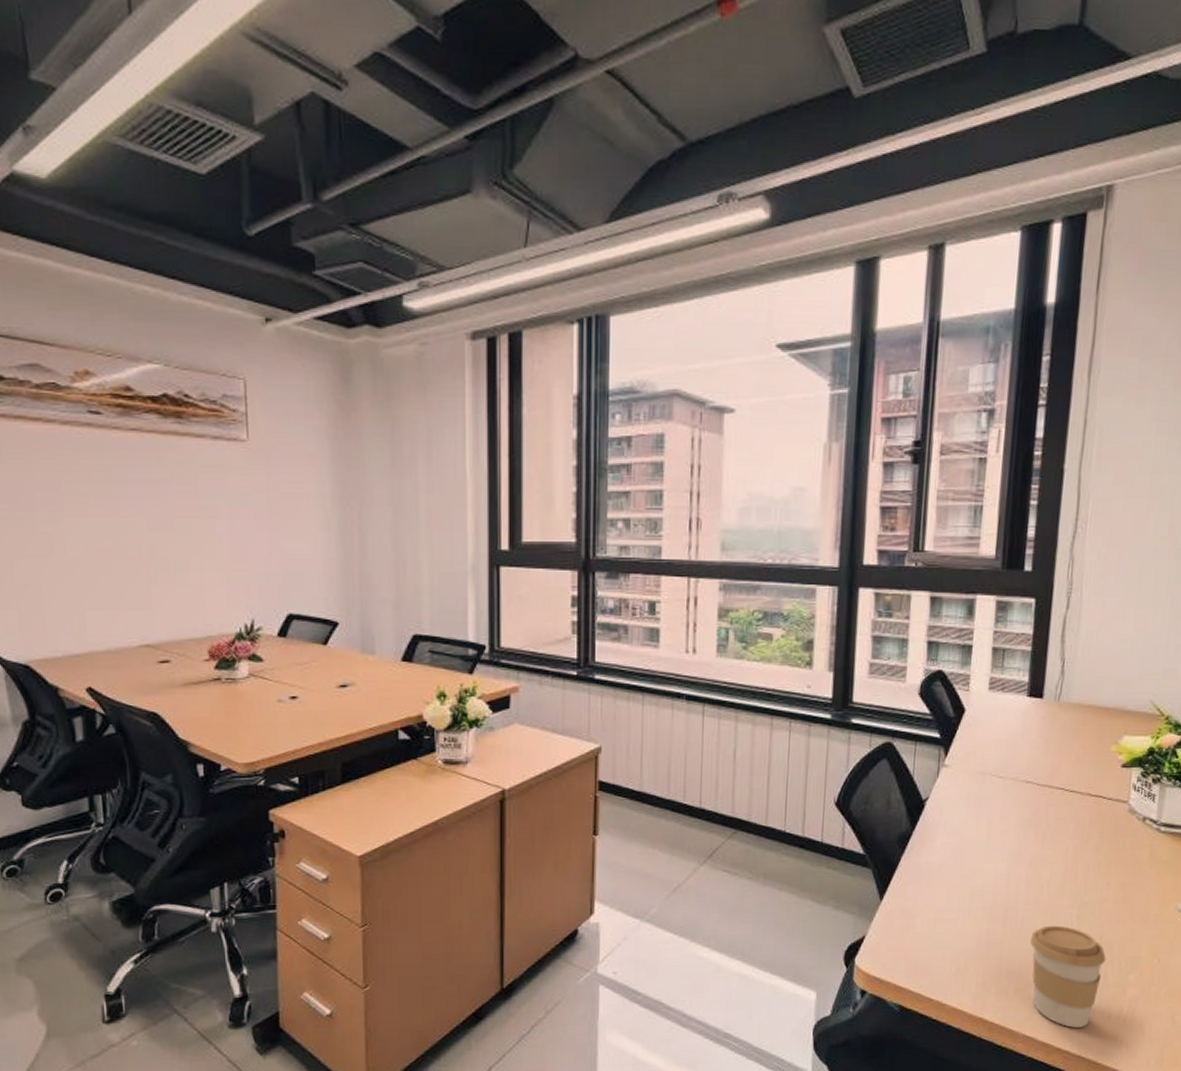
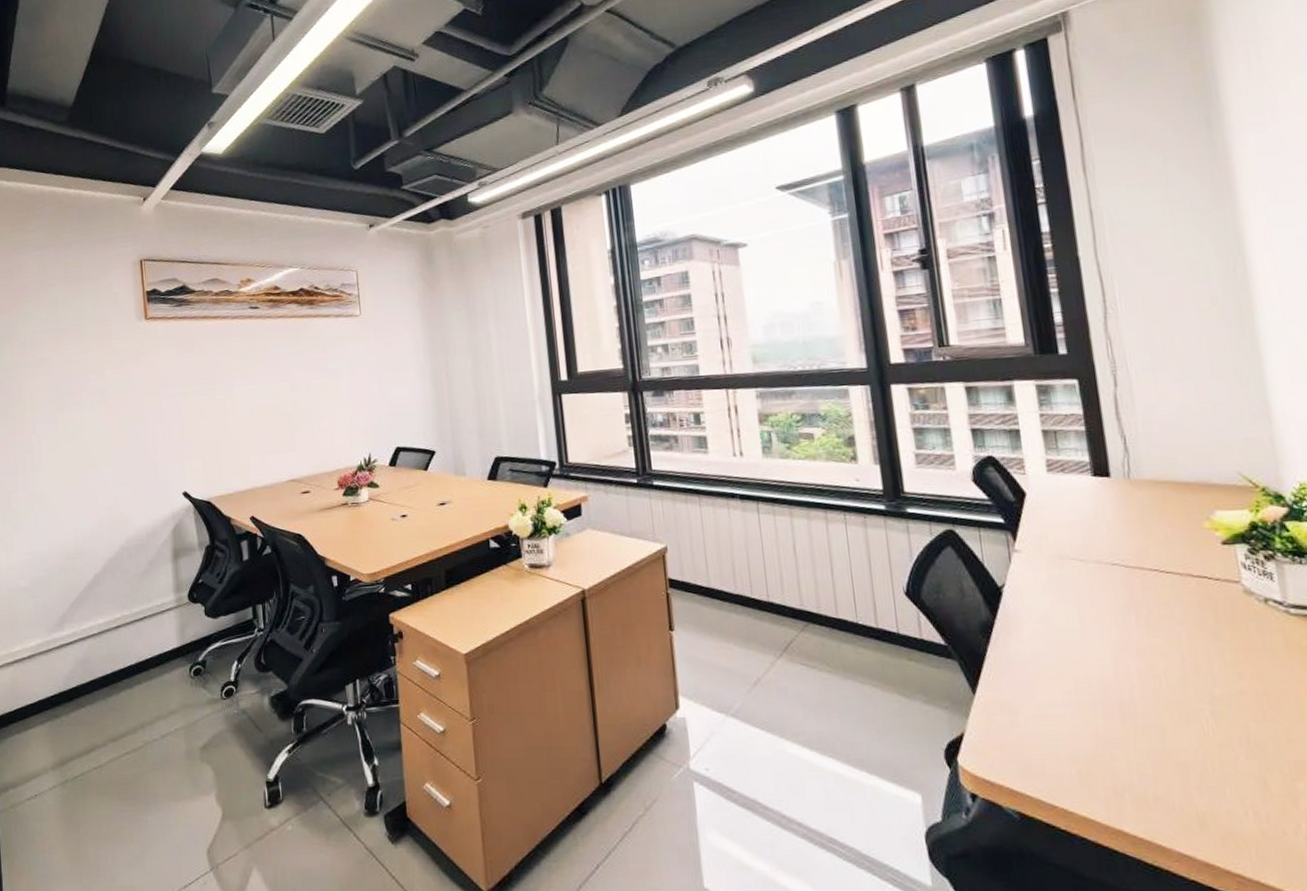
coffee cup: present [1030,925,1106,1028] -> none [1159,722,1262,846]

